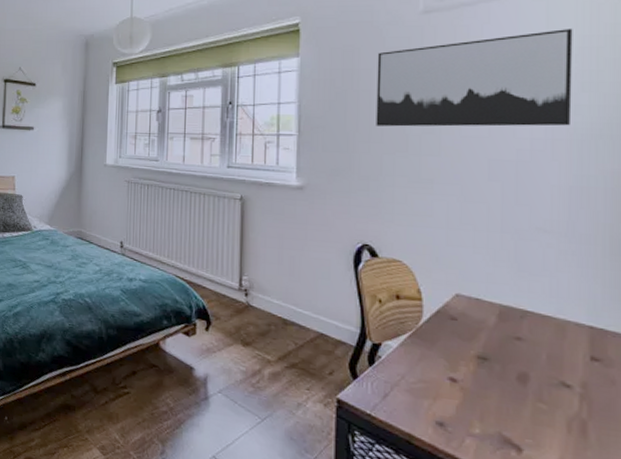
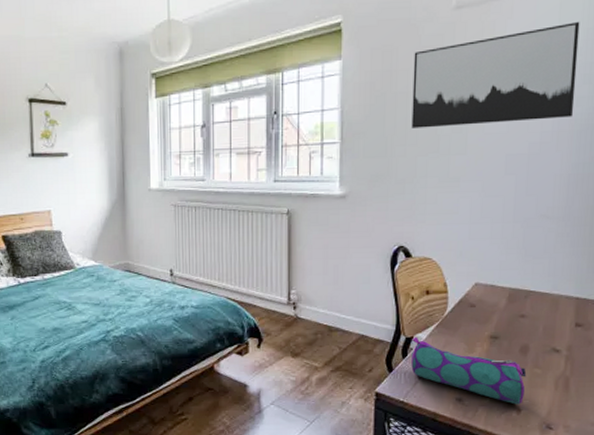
pencil case: none [379,343,527,443] -> present [411,336,527,405]

